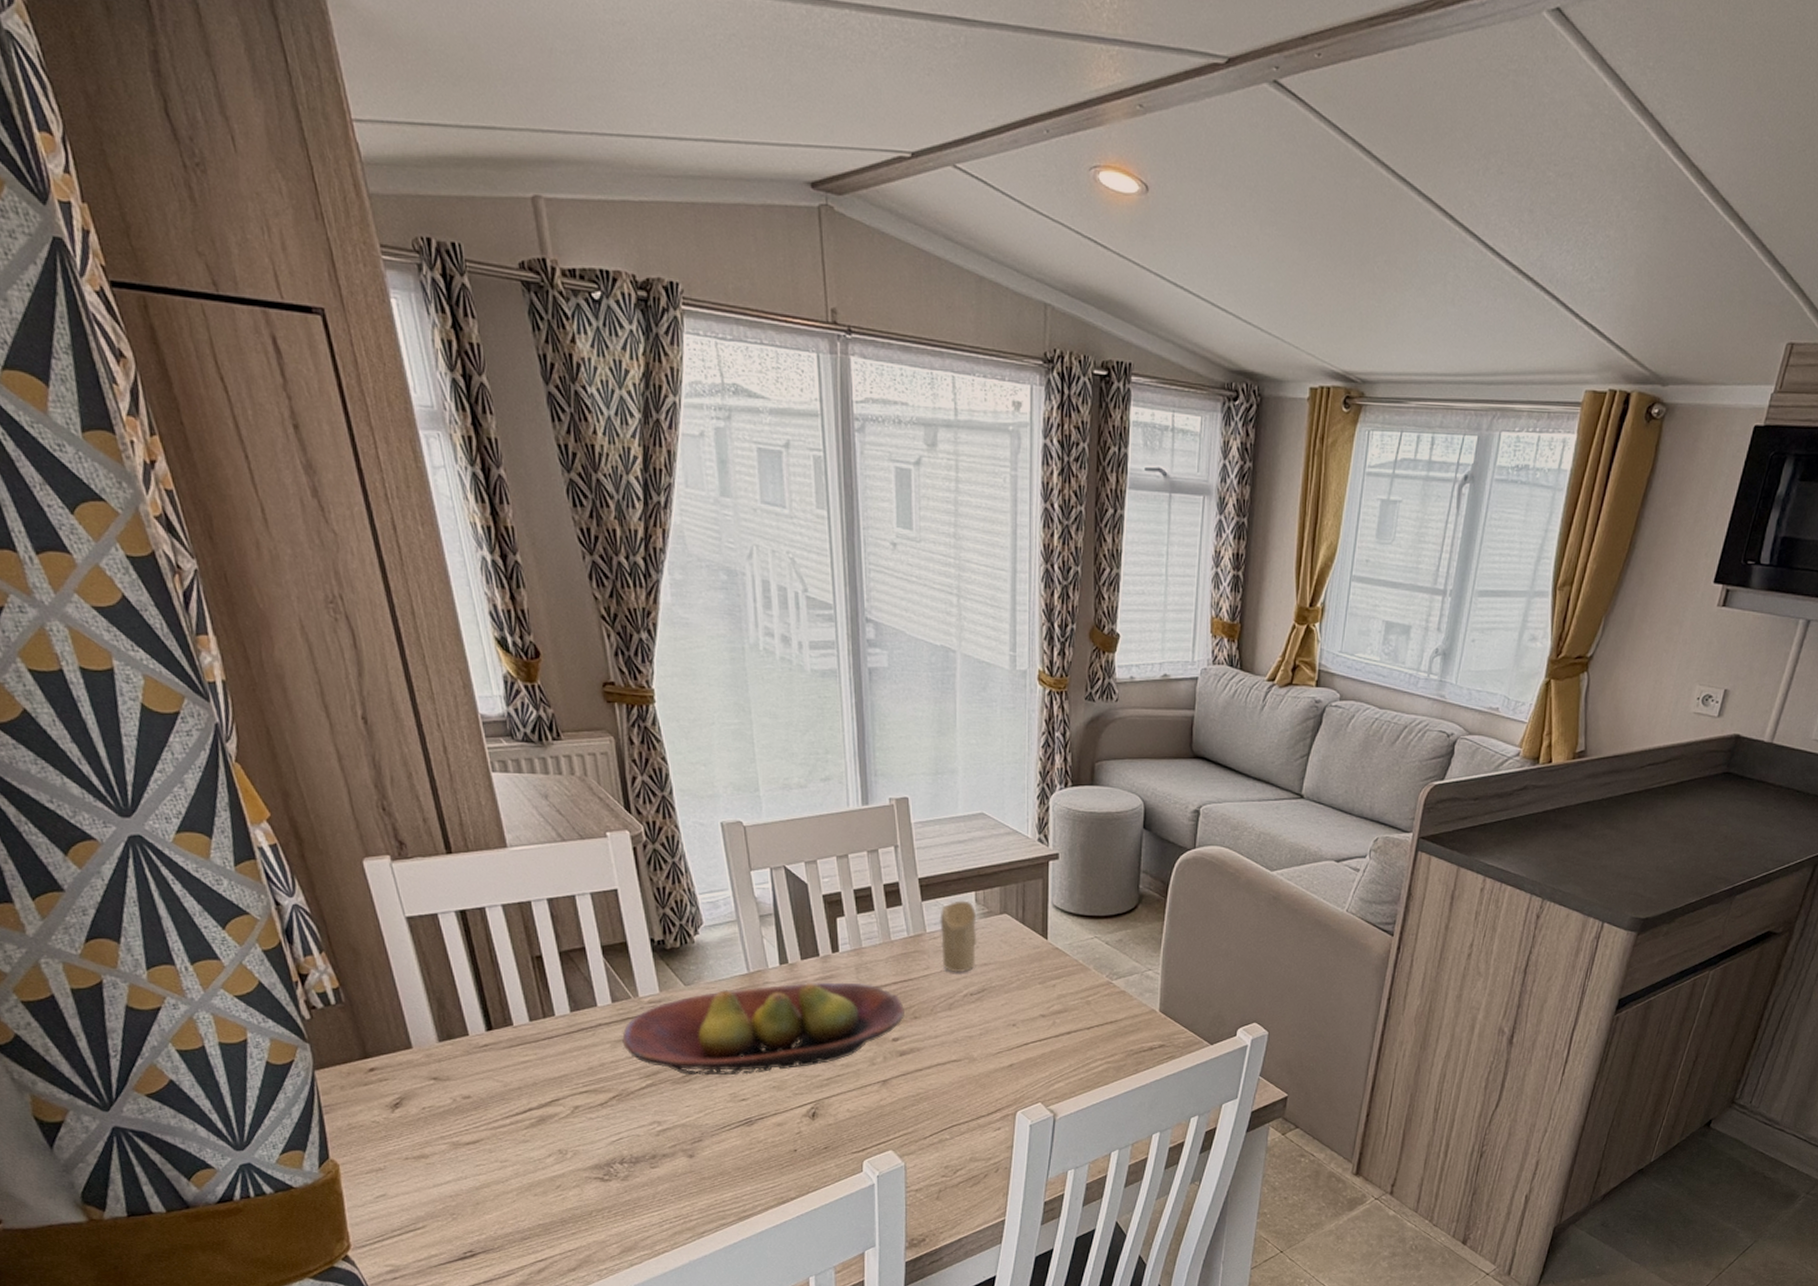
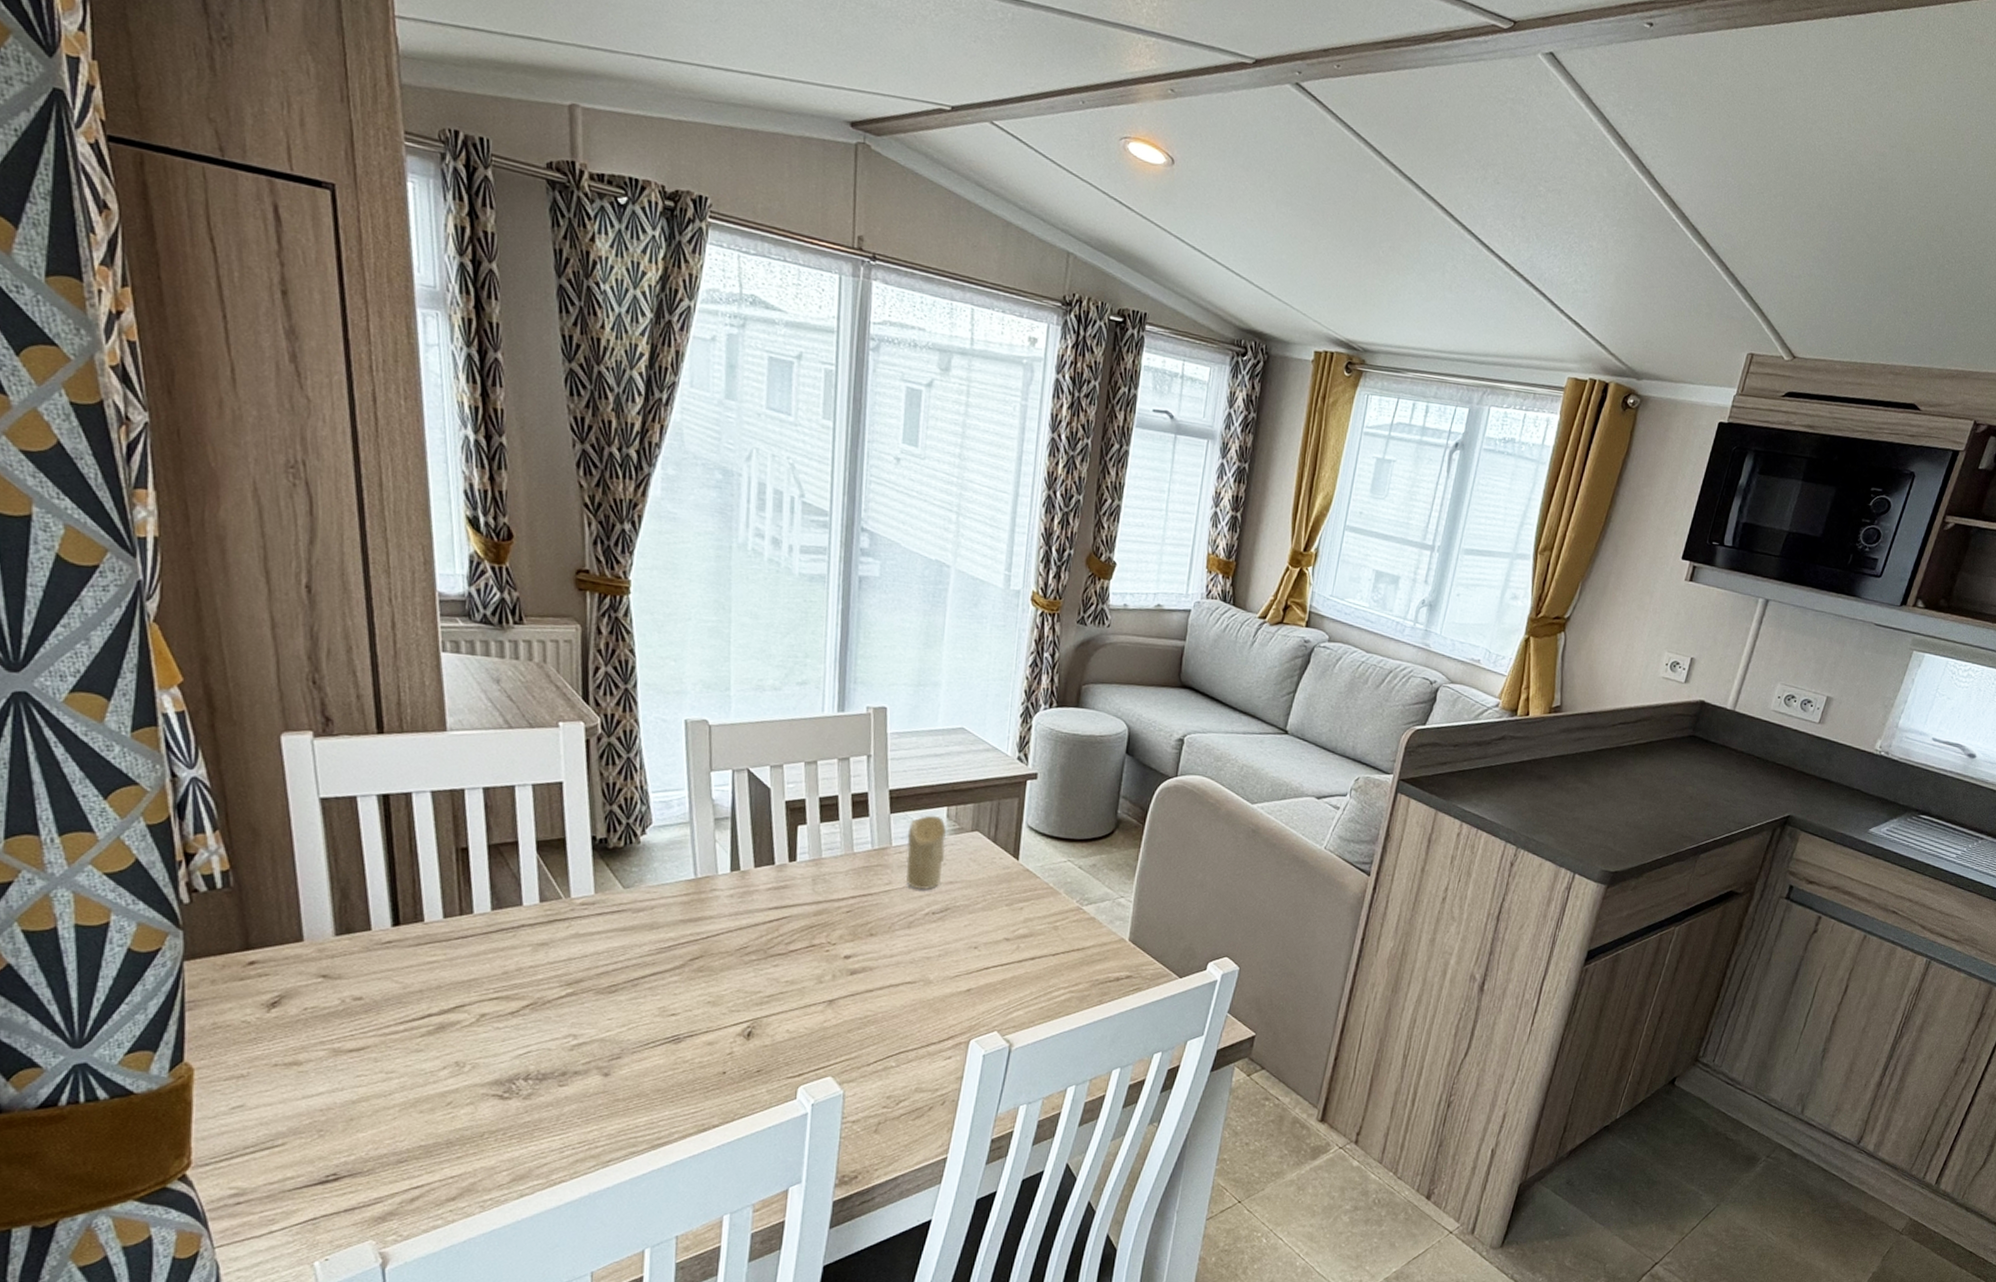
fruit bowl: present [622,982,904,1076] -> none [545,892,860,988]

